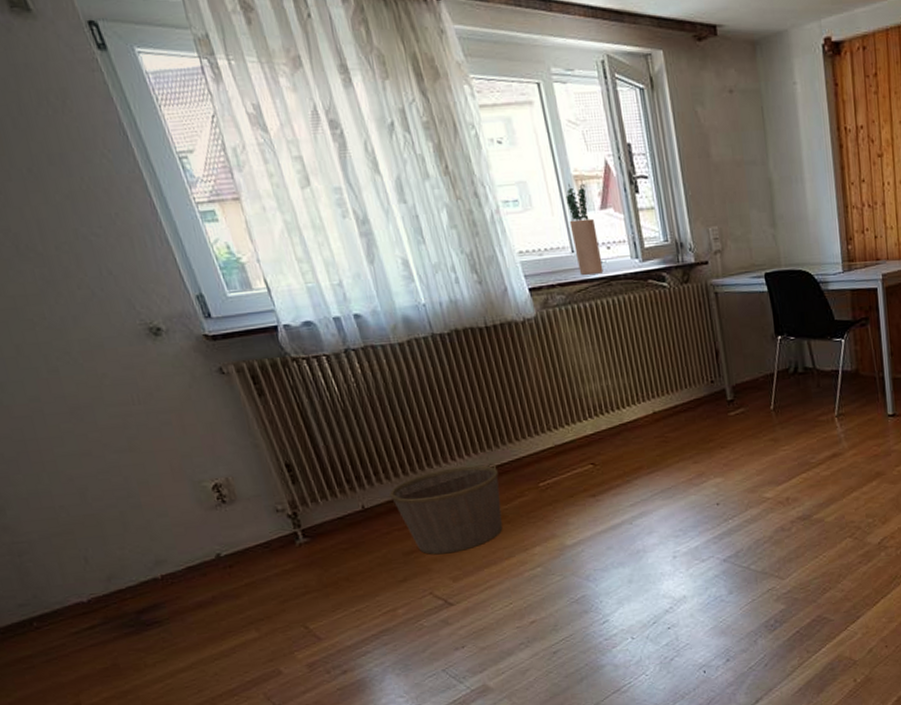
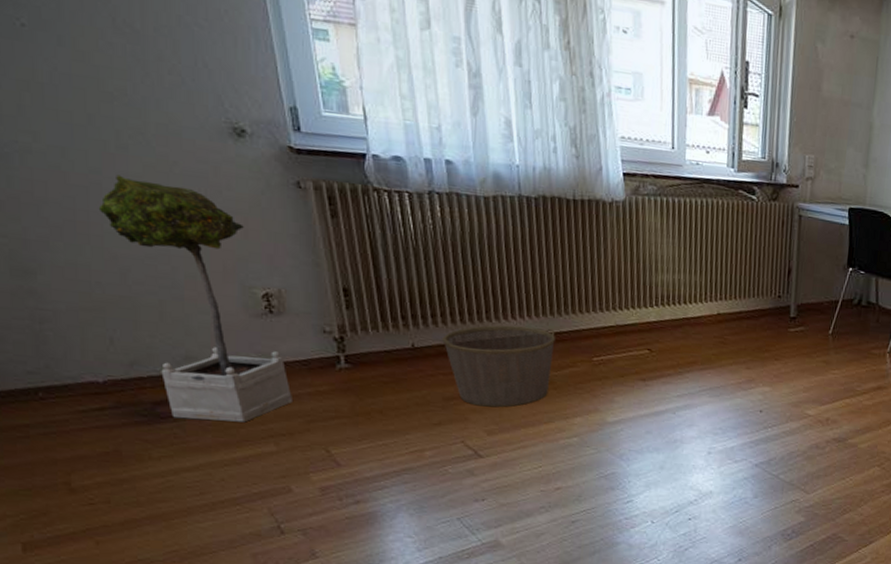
potted tree: none [45,397,263,623] -> present [98,174,292,423]
vase: present [566,179,604,276] -> none [675,83,700,175]

